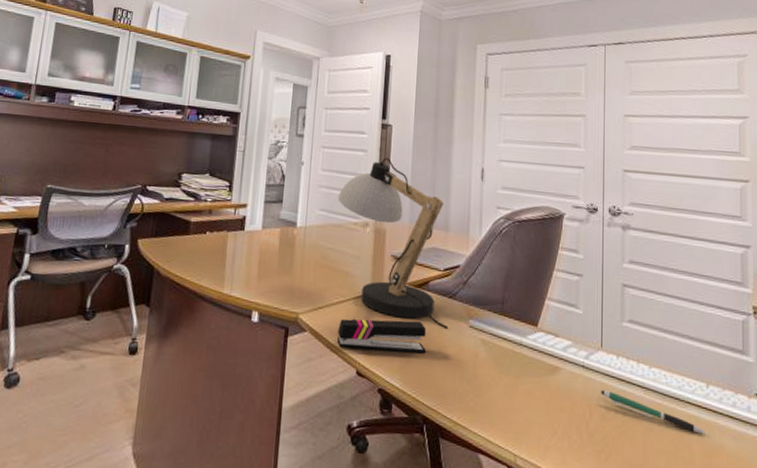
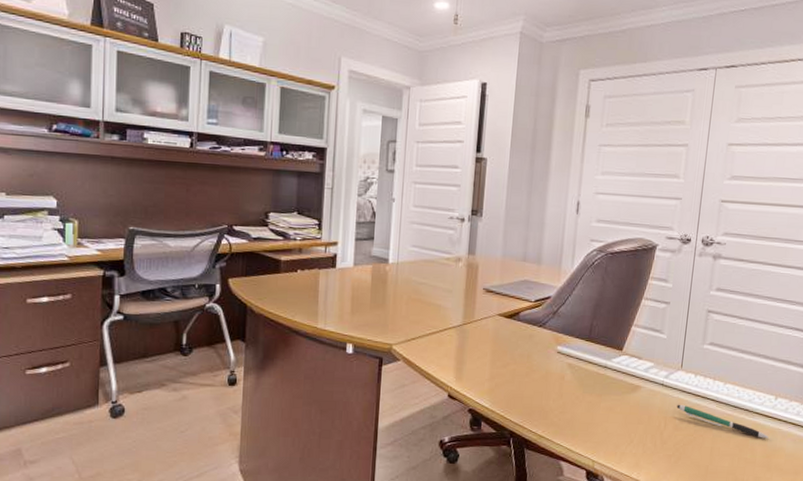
stapler: present [337,318,427,354] -> none [430,348,516,378]
desk lamp: present [338,158,449,329] -> none [430,192,538,355]

